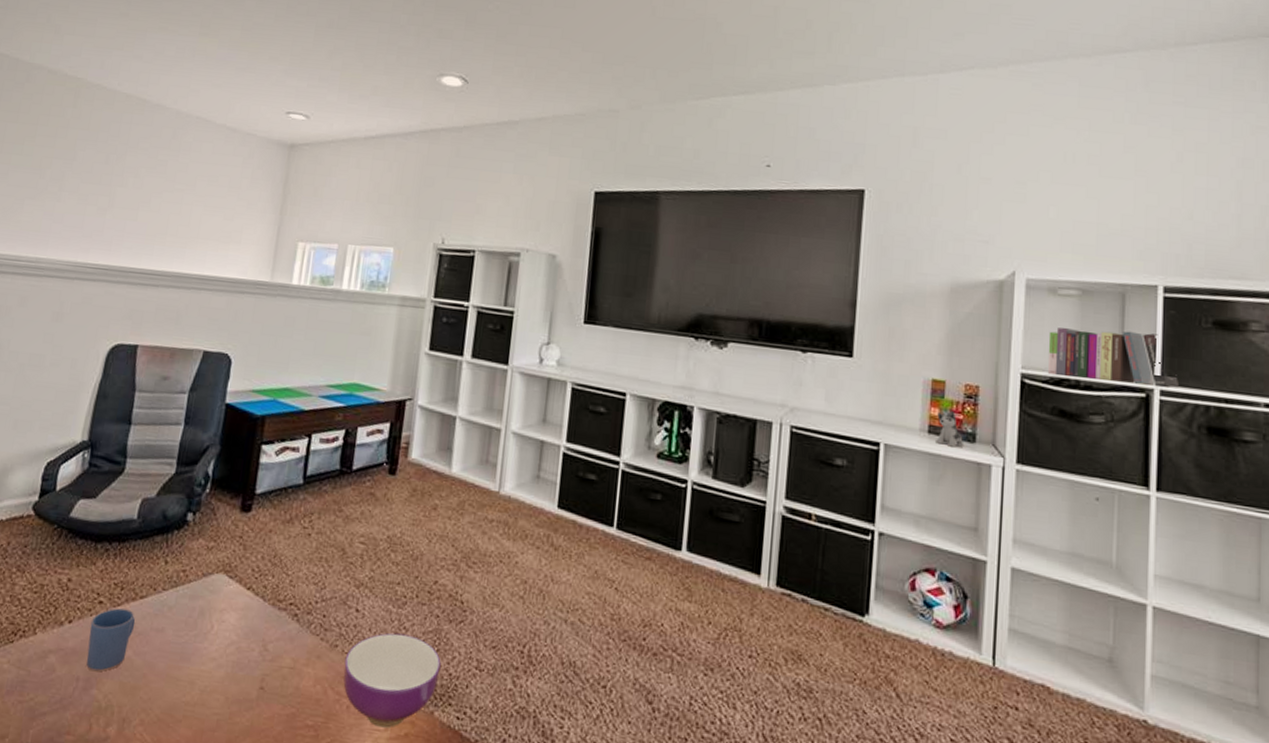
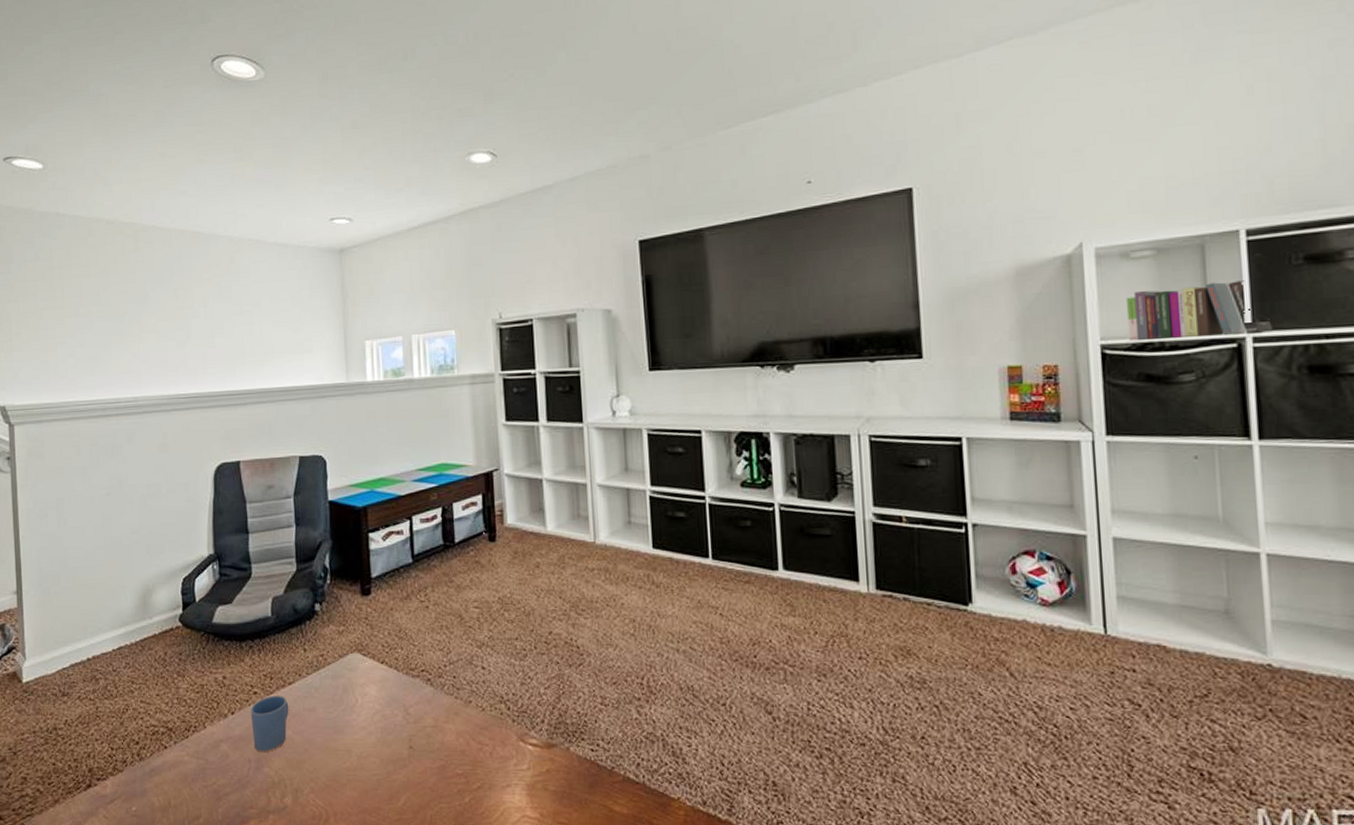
bowl: present [343,633,441,728] -> none [480,683,569,767]
plush toy: present [936,411,964,448] -> none [1017,395,1050,430]

